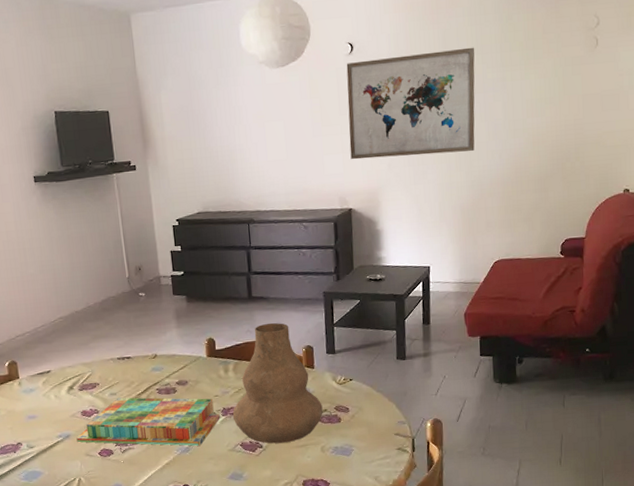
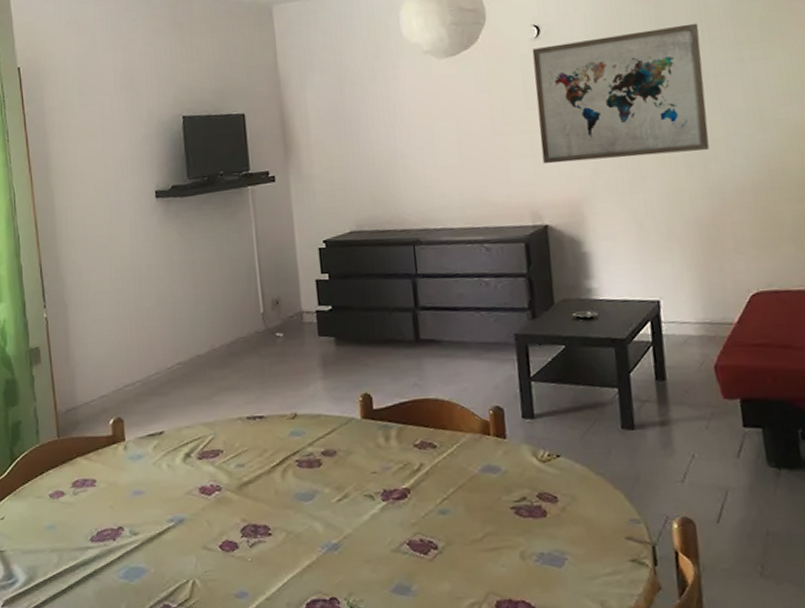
board game: present [76,397,220,446] -> none [192,470,380,542]
vase: present [232,322,323,444] -> none [396,374,521,544]

